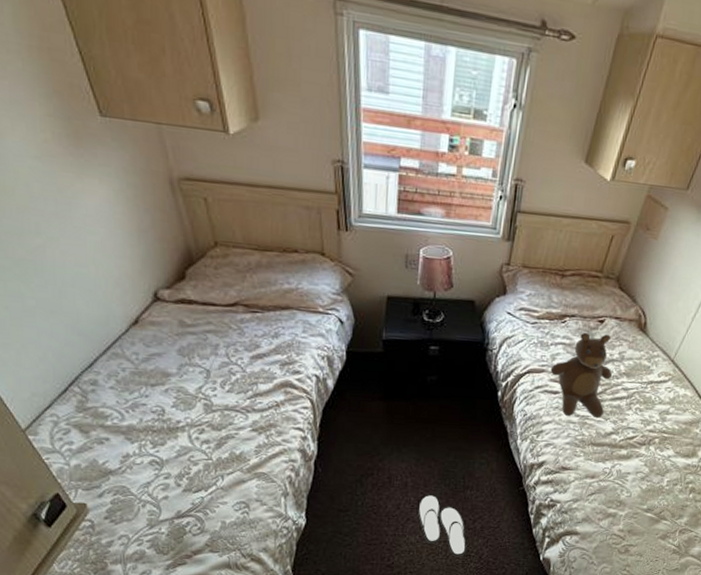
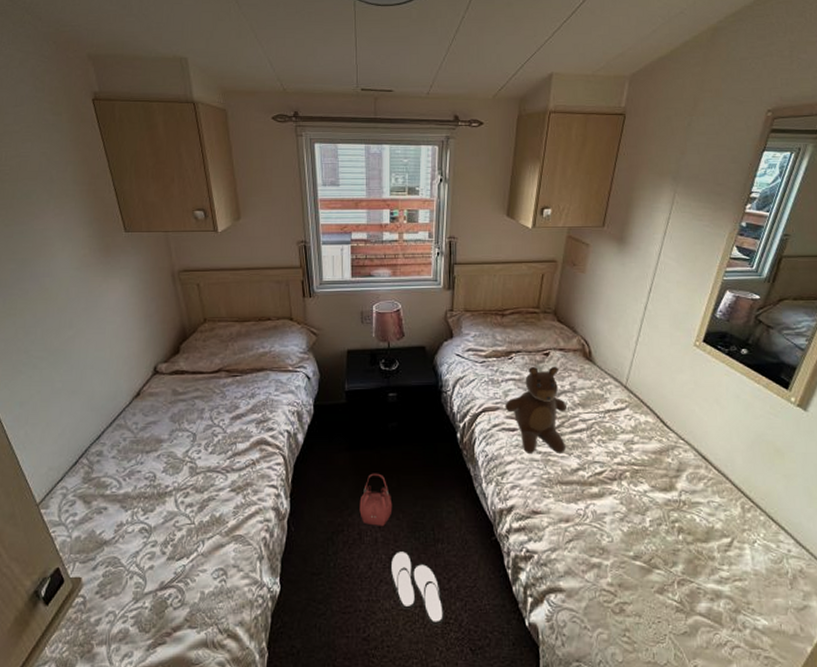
handbag: none [390,423,426,473] -> present [359,473,393,527]

